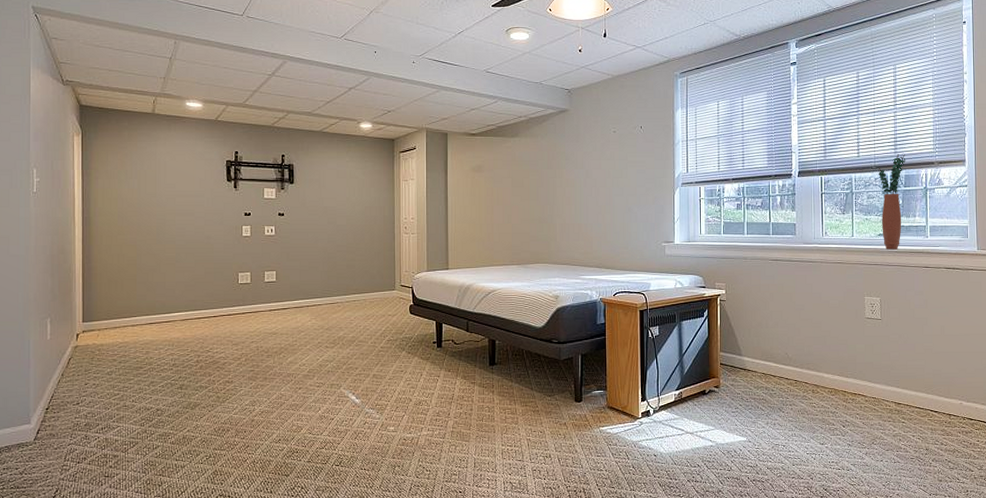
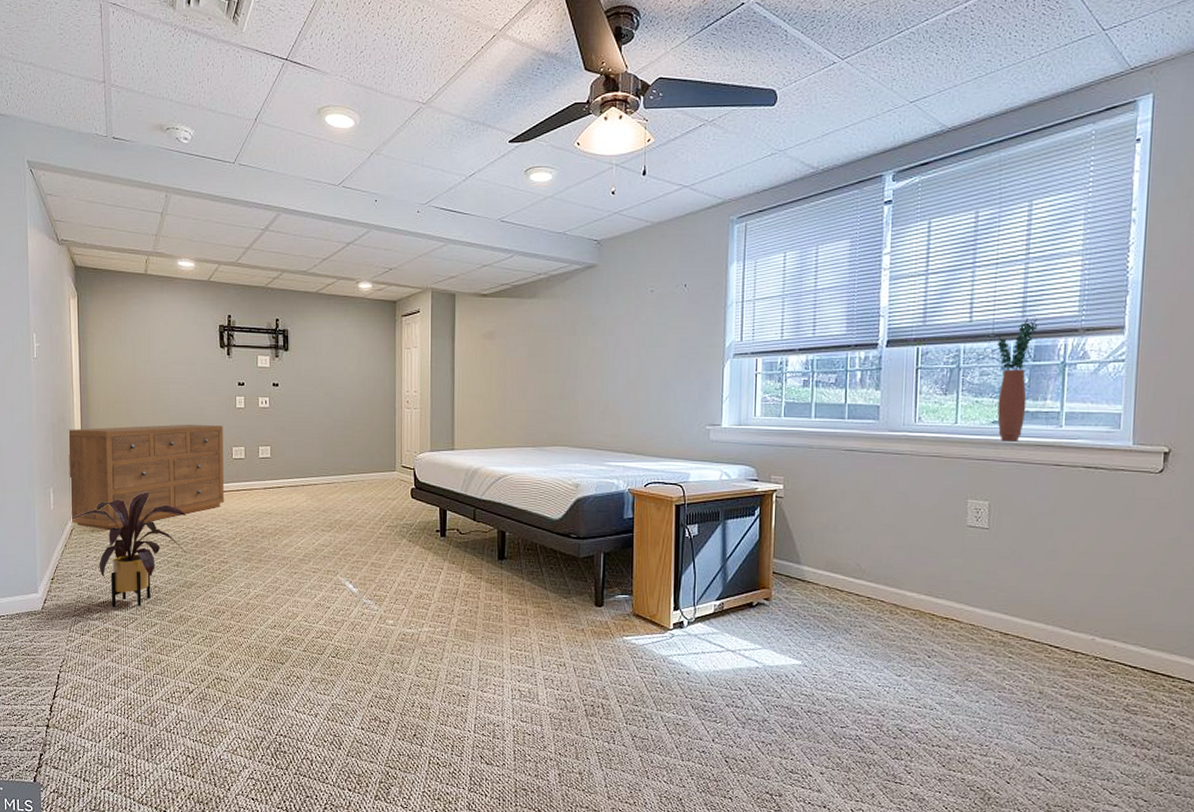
dresser: none [67,252,230,356] -> present [67,424,225,529]
house plant: none [70,318,191,433] -> present [72,492,186,608]

